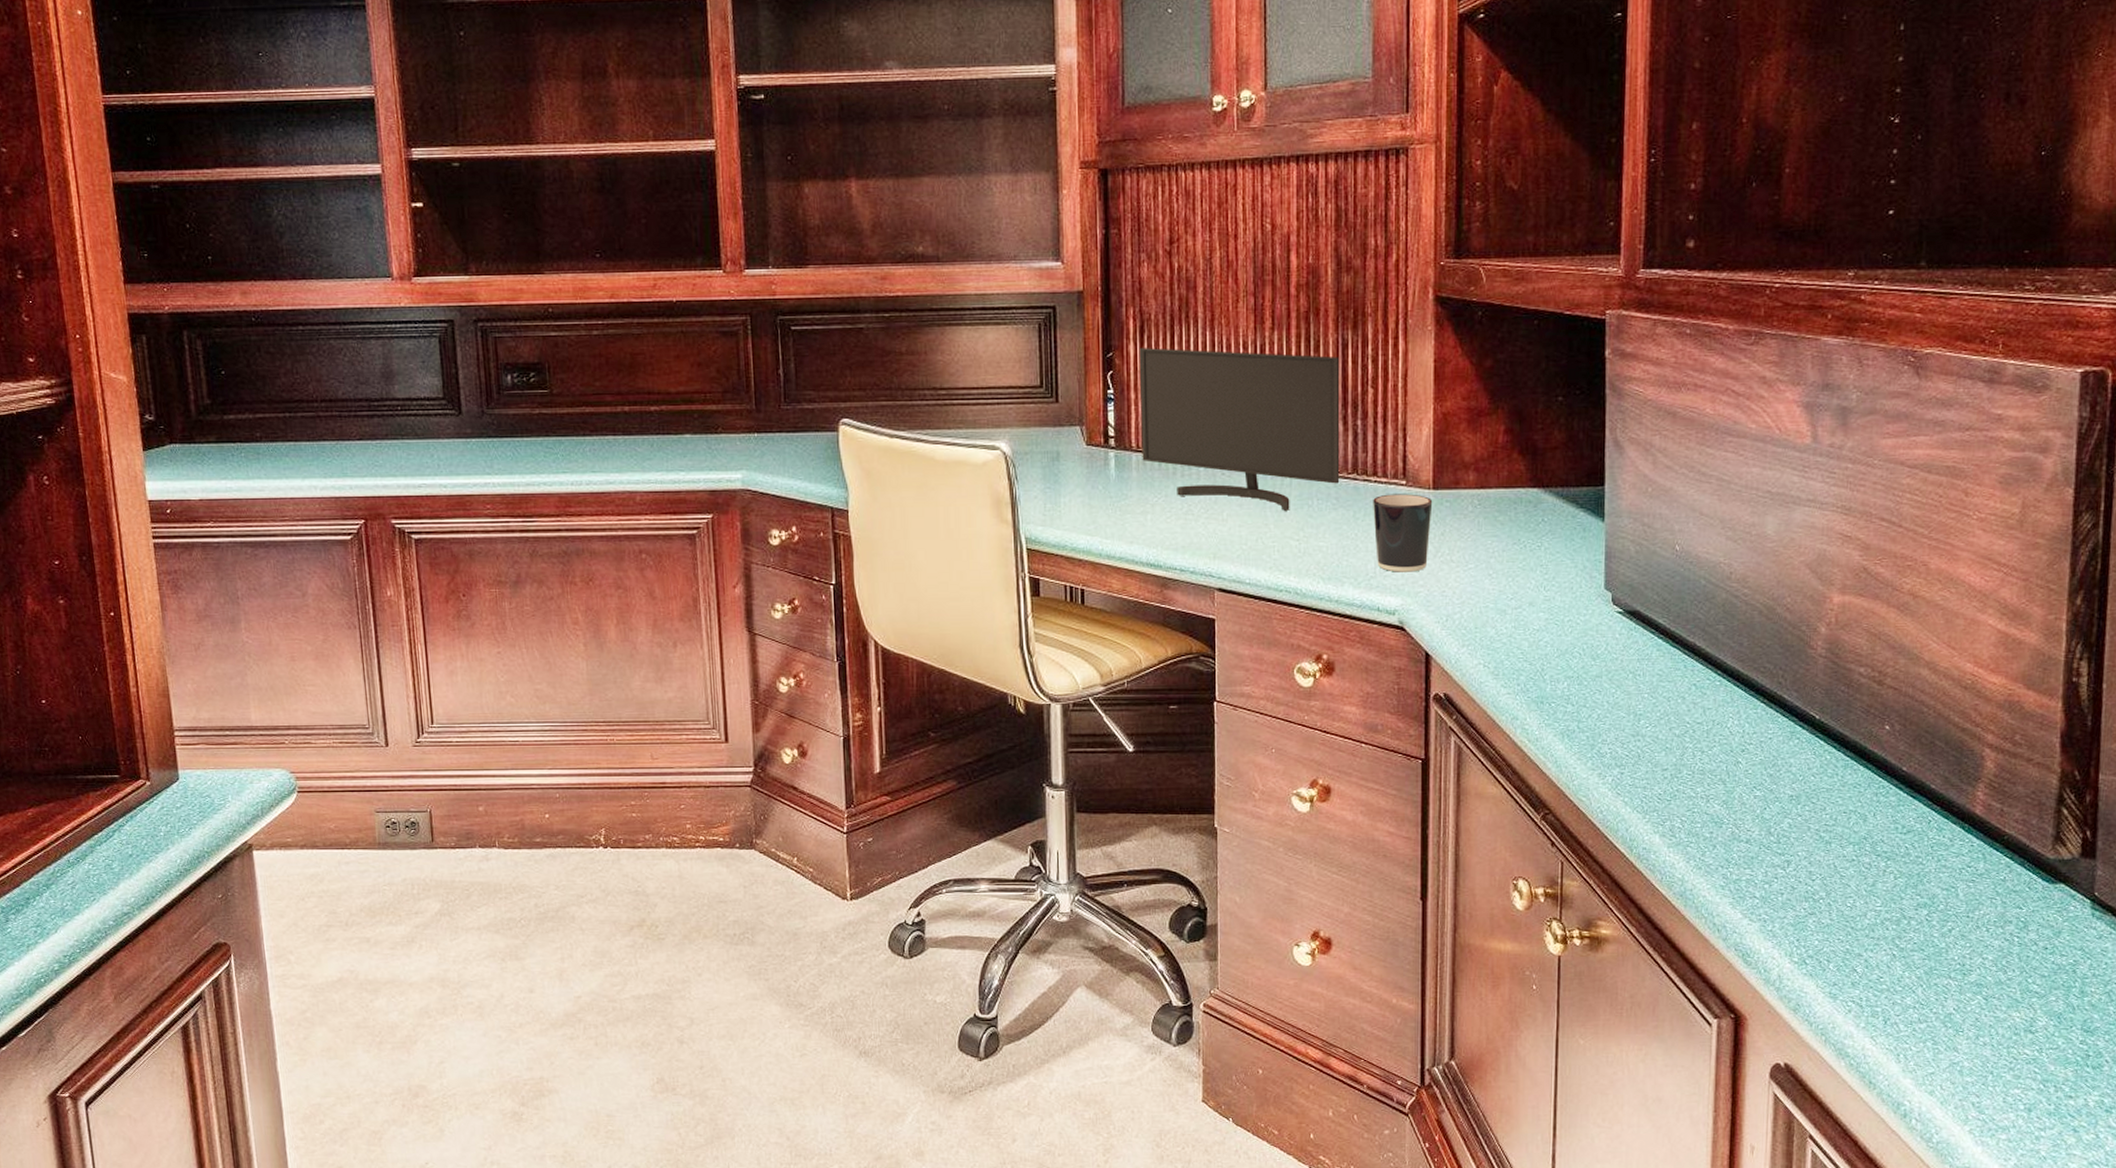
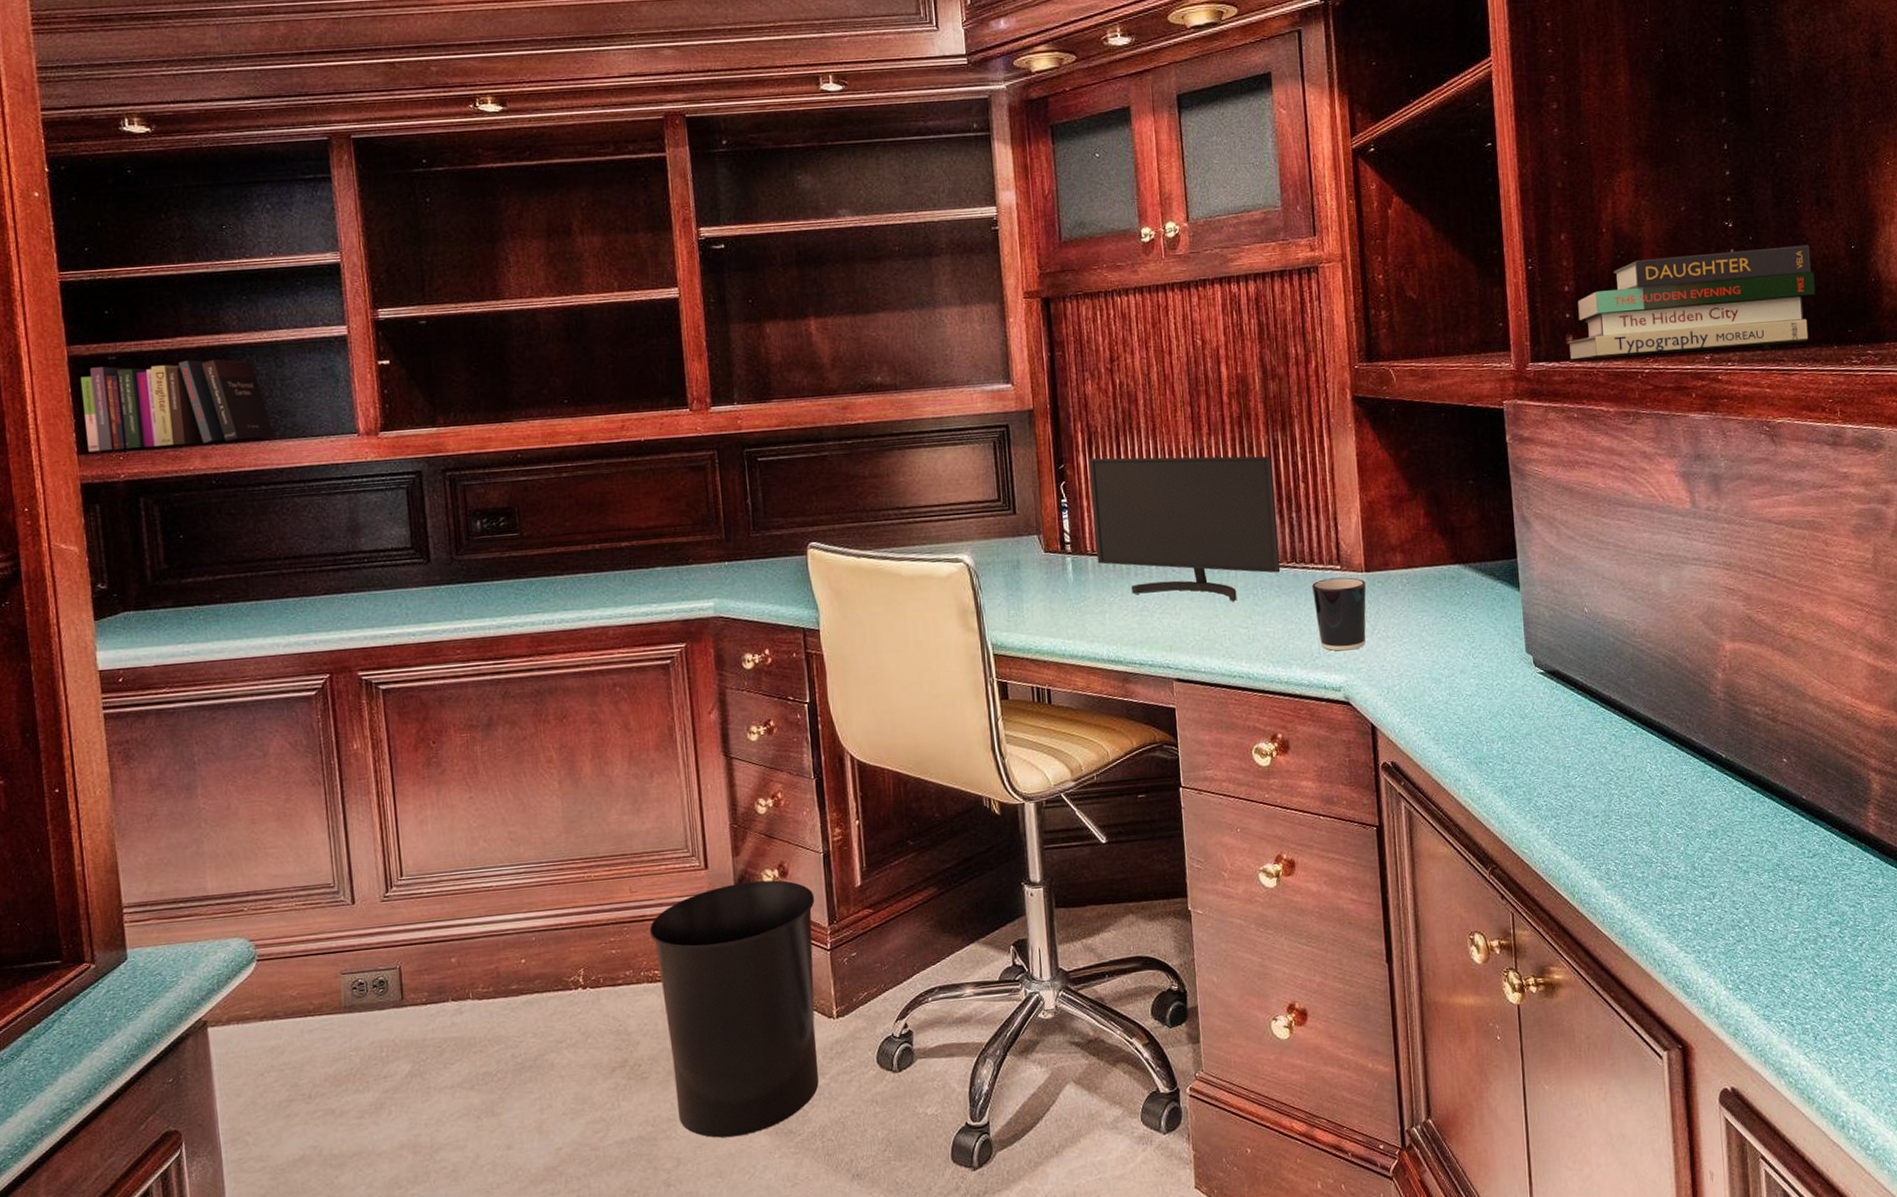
books: none [126,192,311,283] -> present [81,359,275,453]
waste bin: none [669,758,833,1004] -> present [649,880,819,1138]
books: none [1686,148,1992,271] -> present [1567,245,1815,363]

